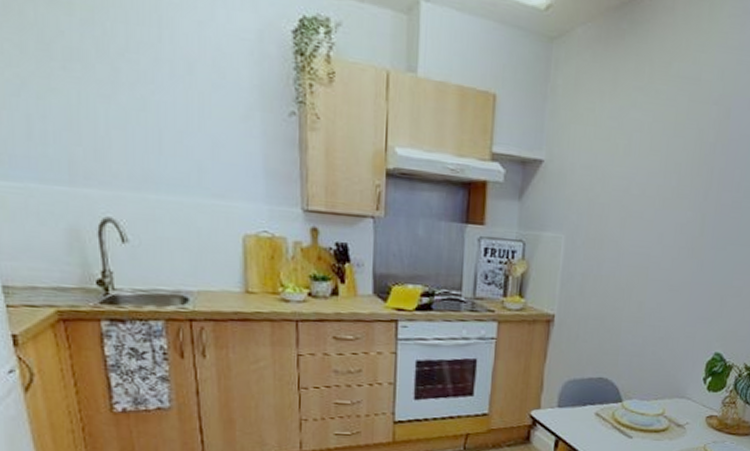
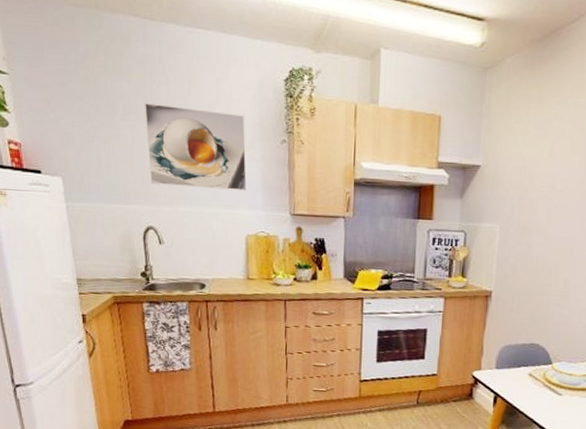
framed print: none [93,46,242,176] -> present [144,102,247,190]

